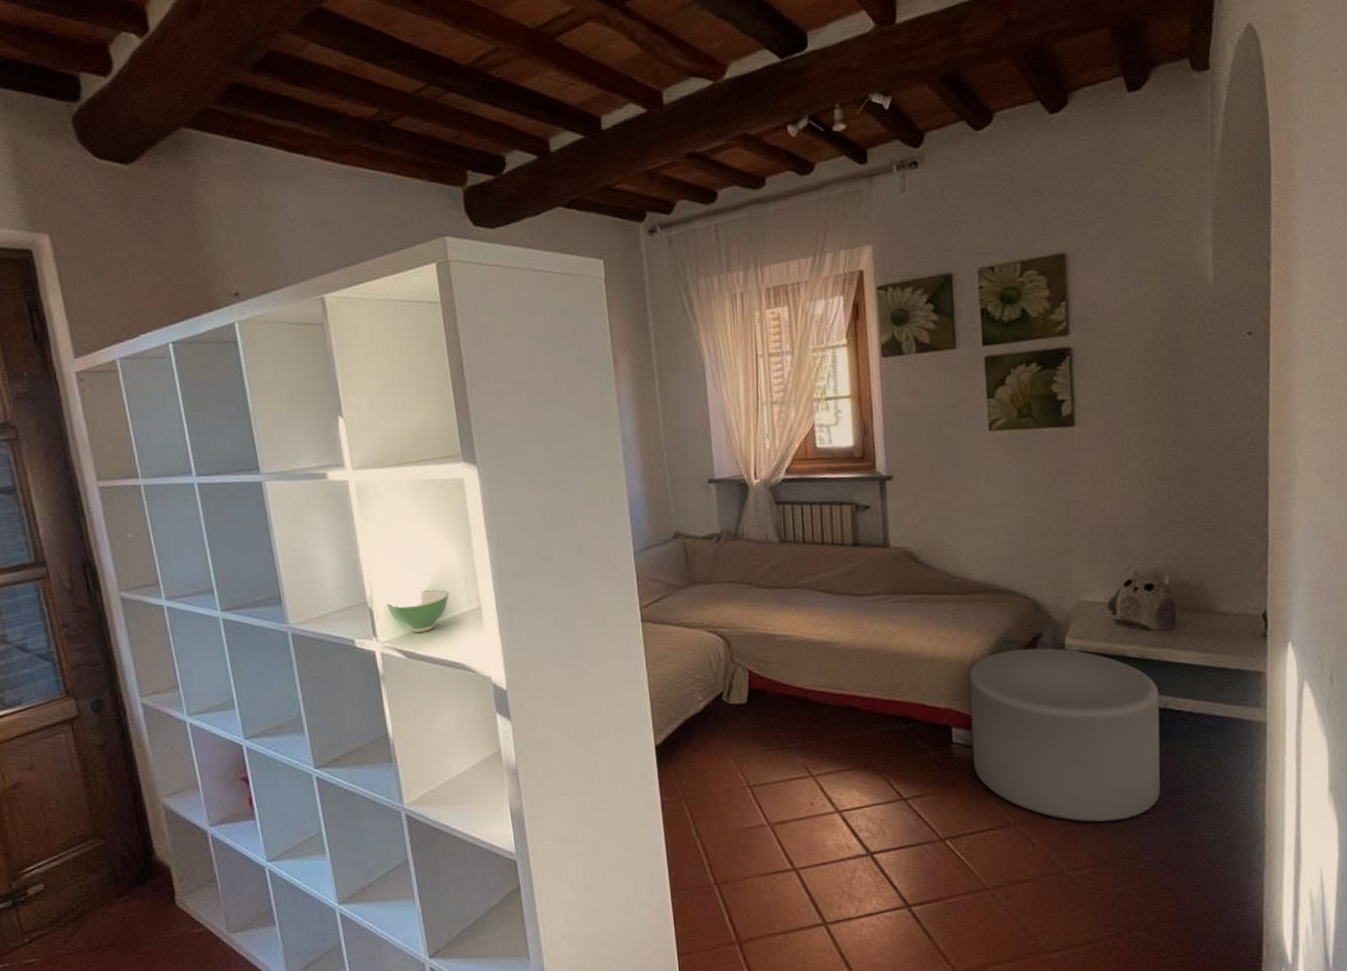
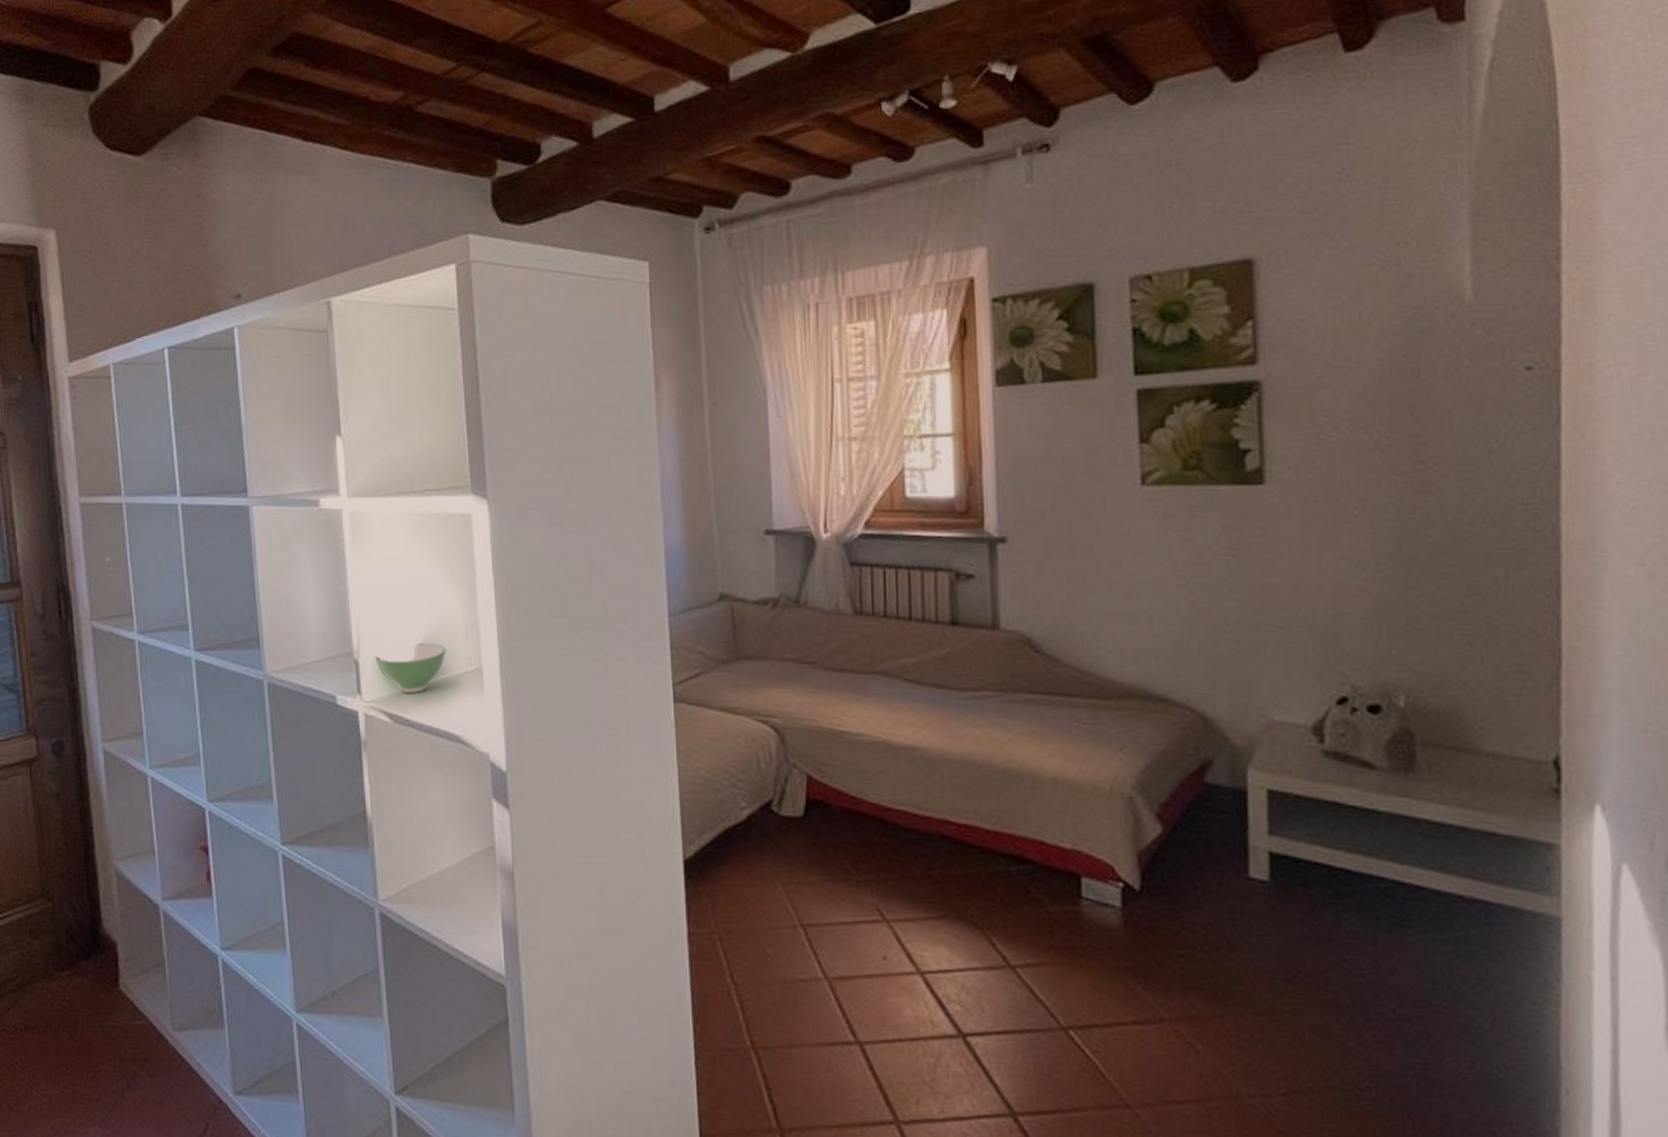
pouf: present [969,648,1161,822] -> none [1106,779,1392,1034]

